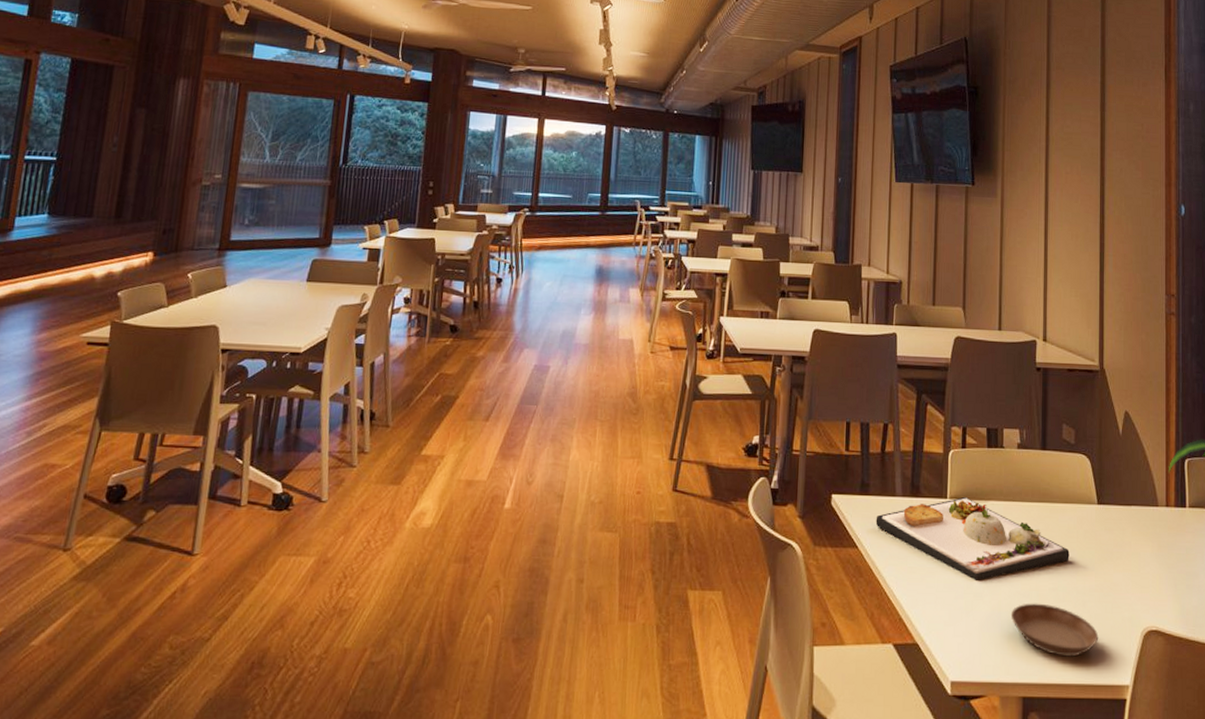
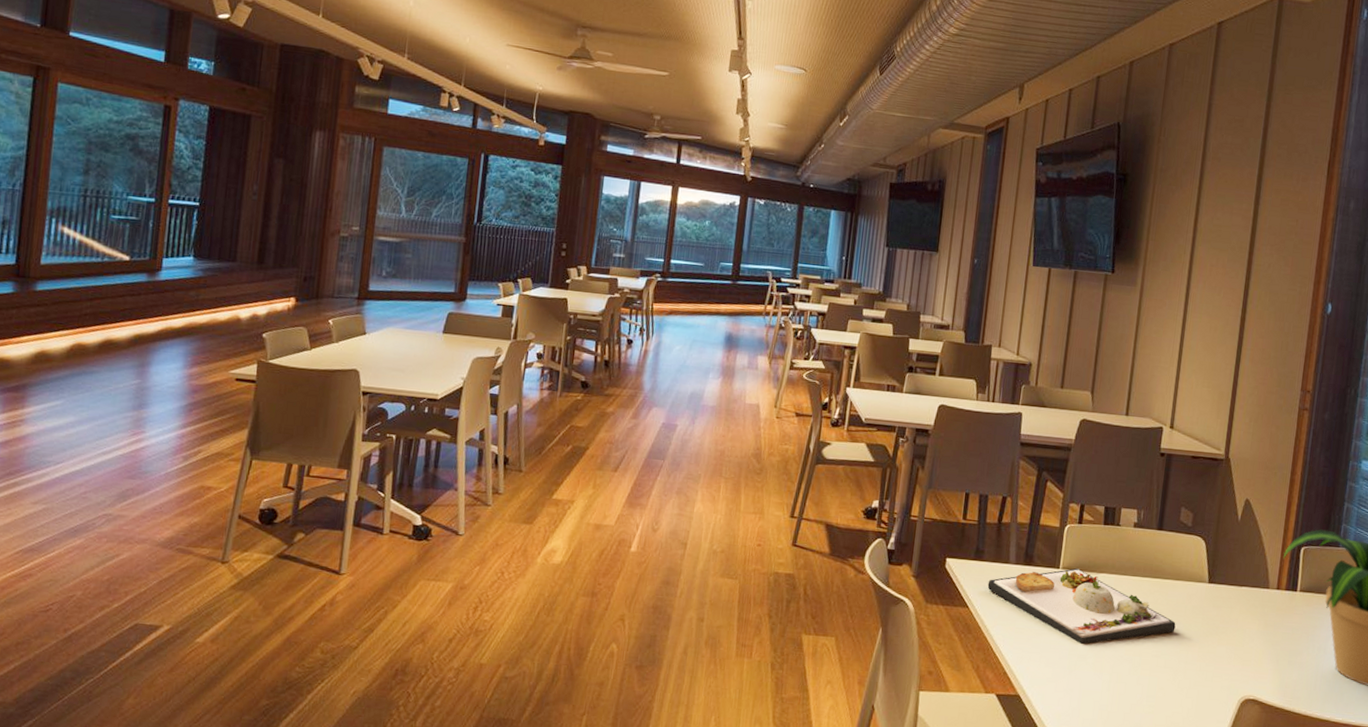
saucer: present [1010,603,1099,657] -> none [1112,667,1197,717]

